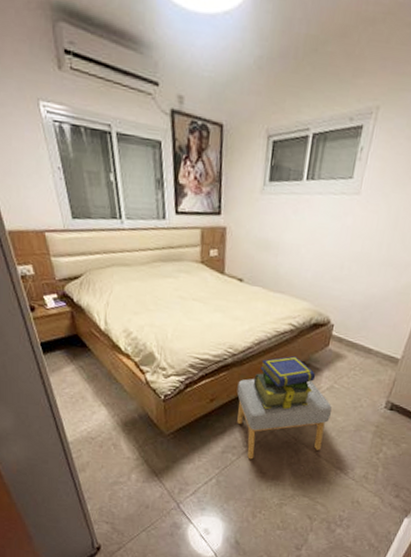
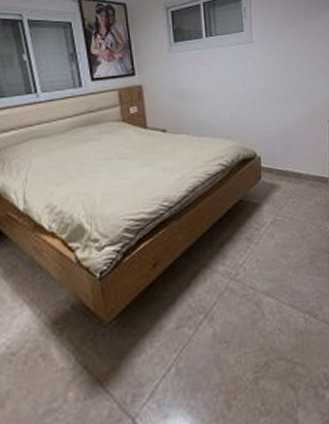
footstool: present [236,378,332,460] -> none [180,217,283,329]
stack of books: present [254,356,316,410] -> none [196,196,258,262]

